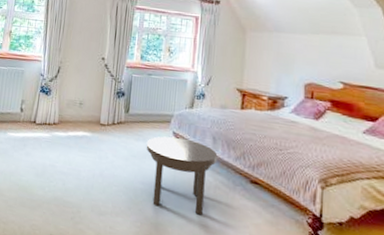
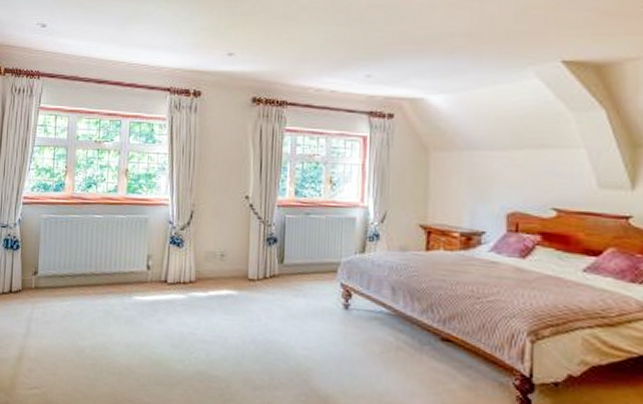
side table: present [146,136,218,215] -> none [307,289,399,383]

